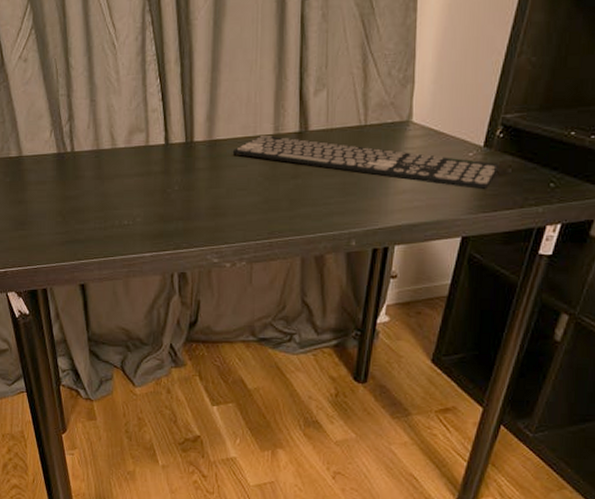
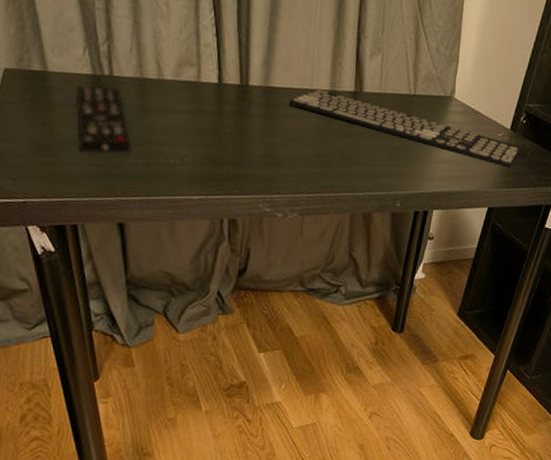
remote control: none [44,161,91,223] -> present [75,85,132,154]

